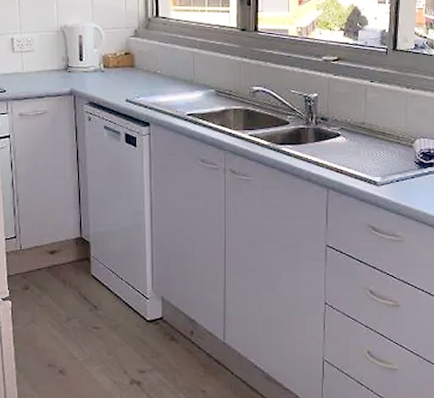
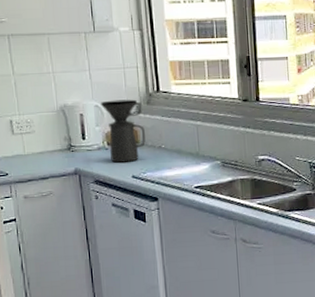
coffee maker: none [100,23,141,86] -> present [101,99,146,163]

